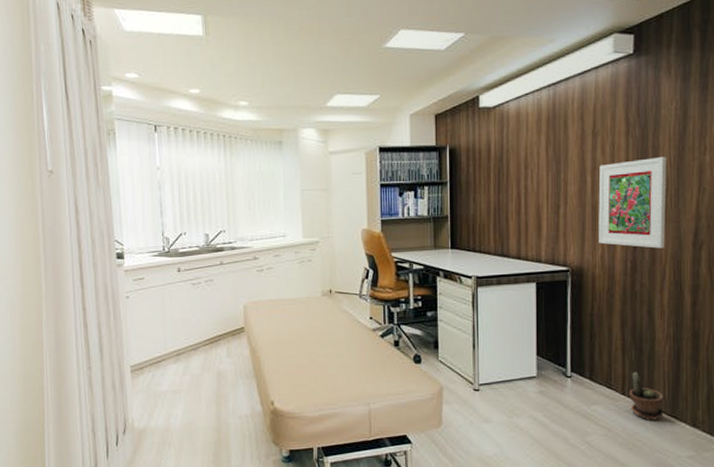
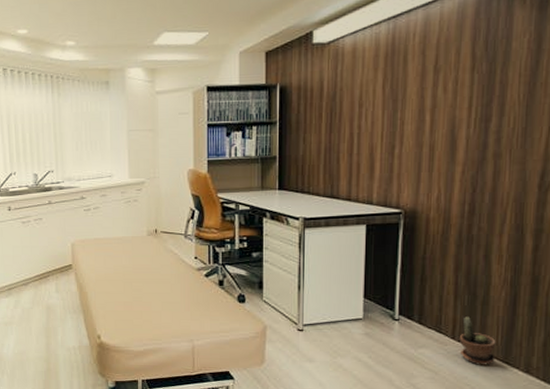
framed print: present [598,156,667,249] -> none [435,93,515,191]

